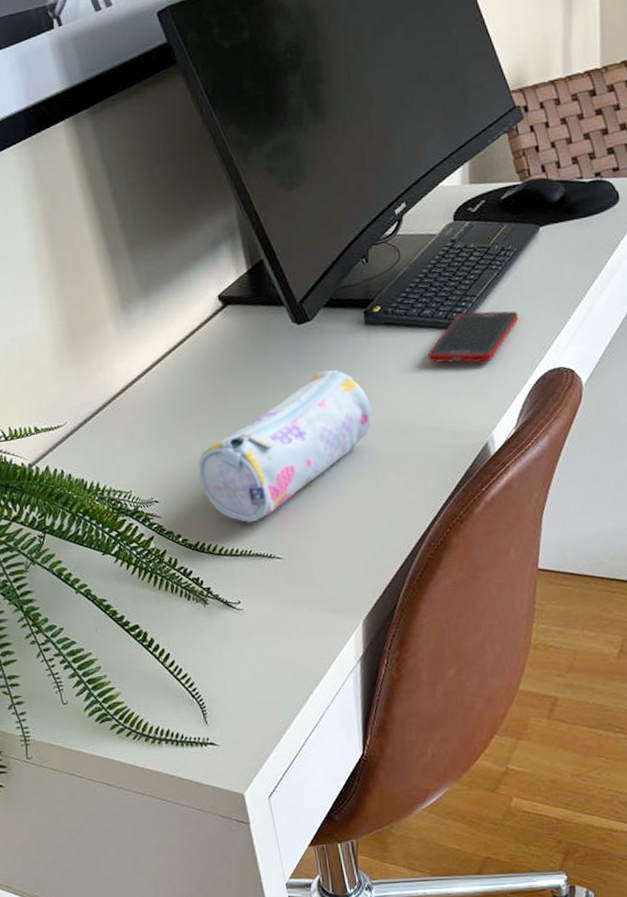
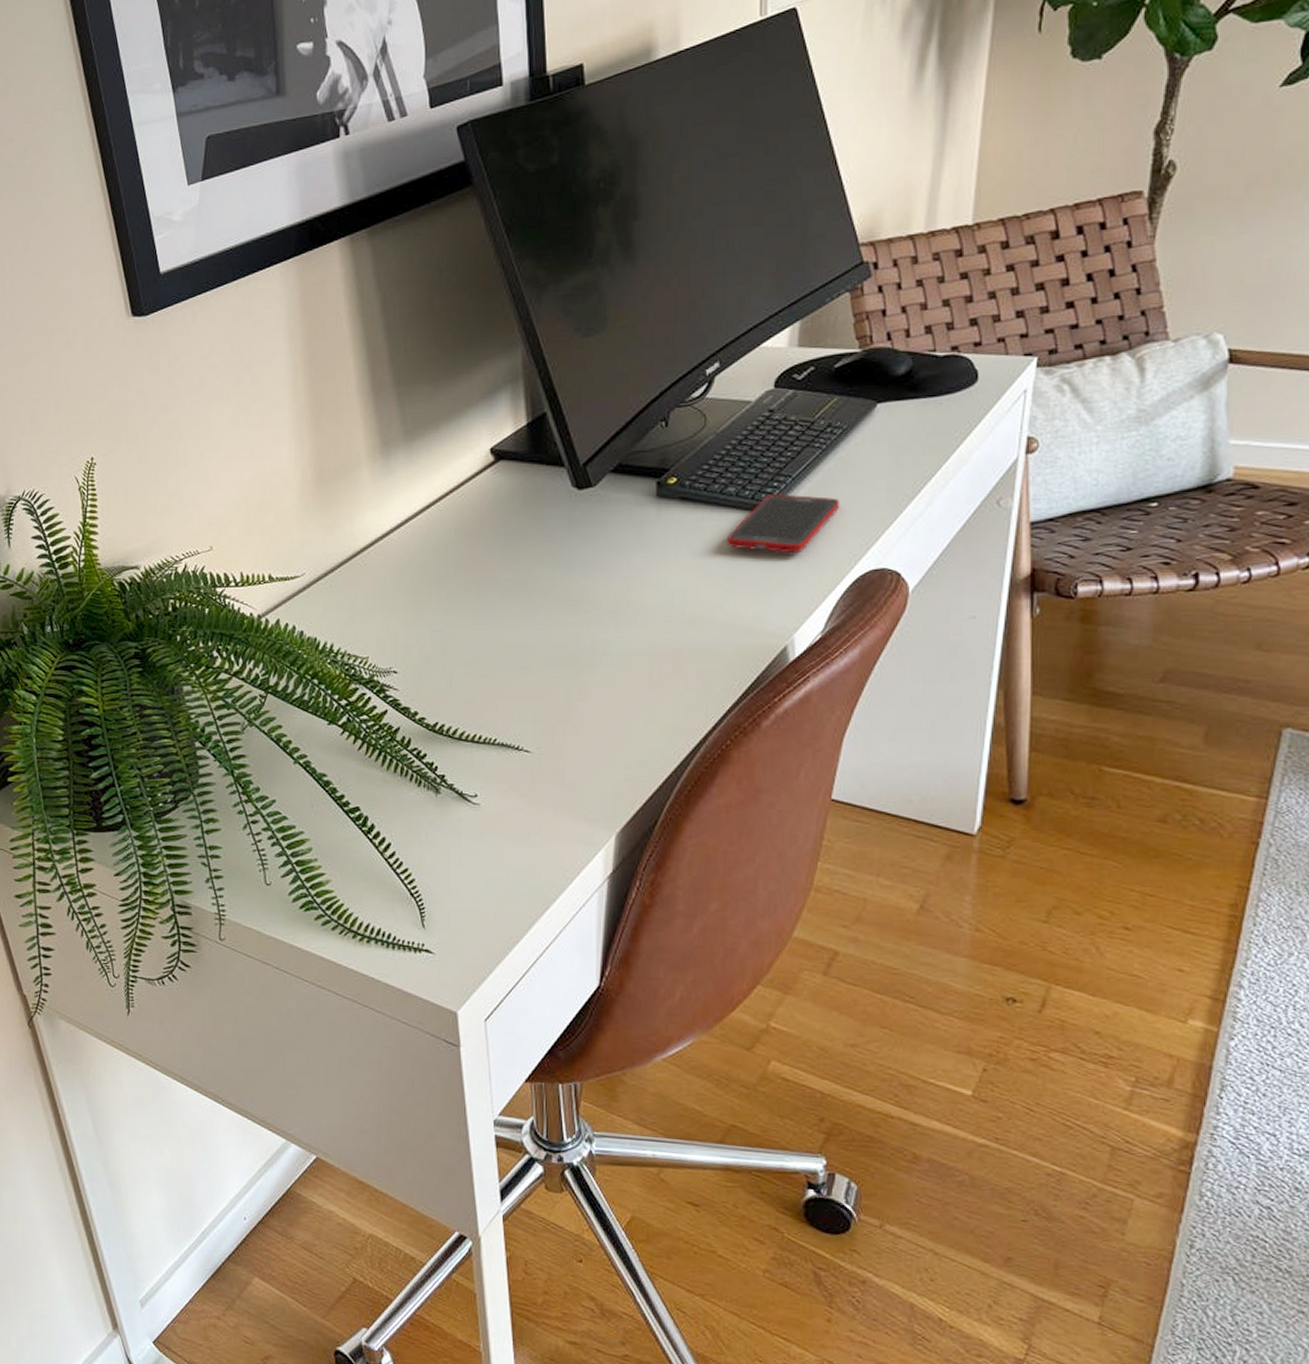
pencil case: present [199,370,372,523] -> none [447,545,653,707]

